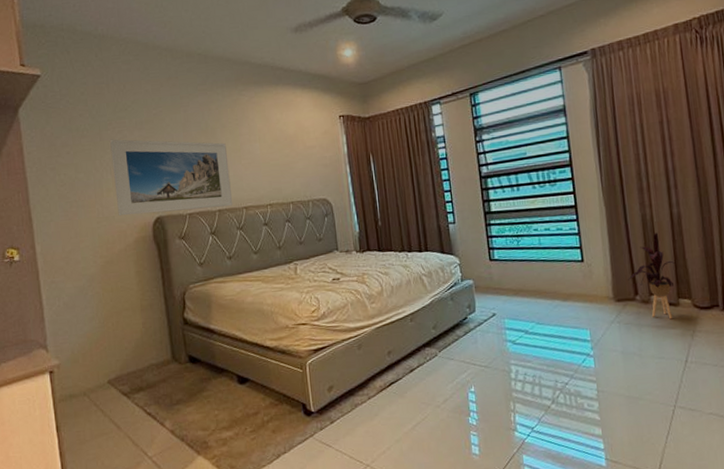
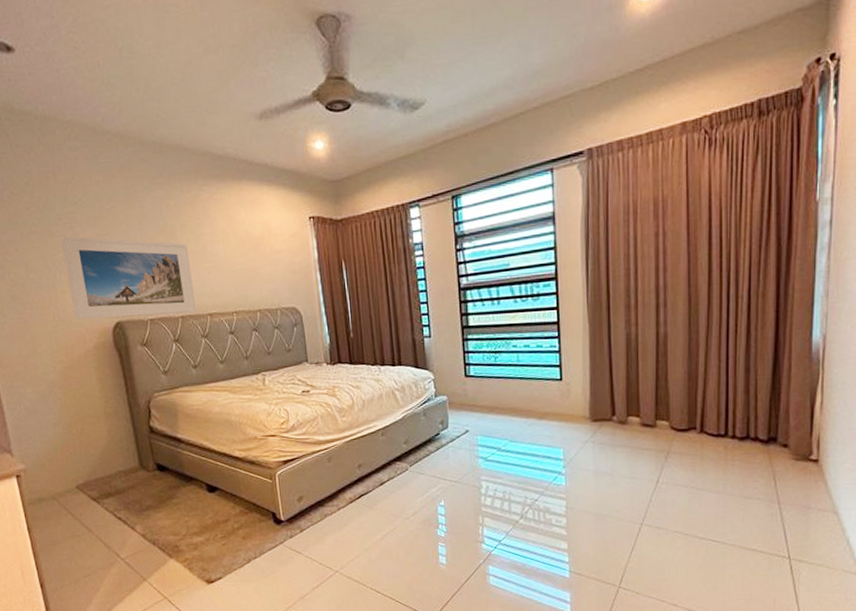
house plant: present [627,233,676,320] -> none [605,352,657,441]

